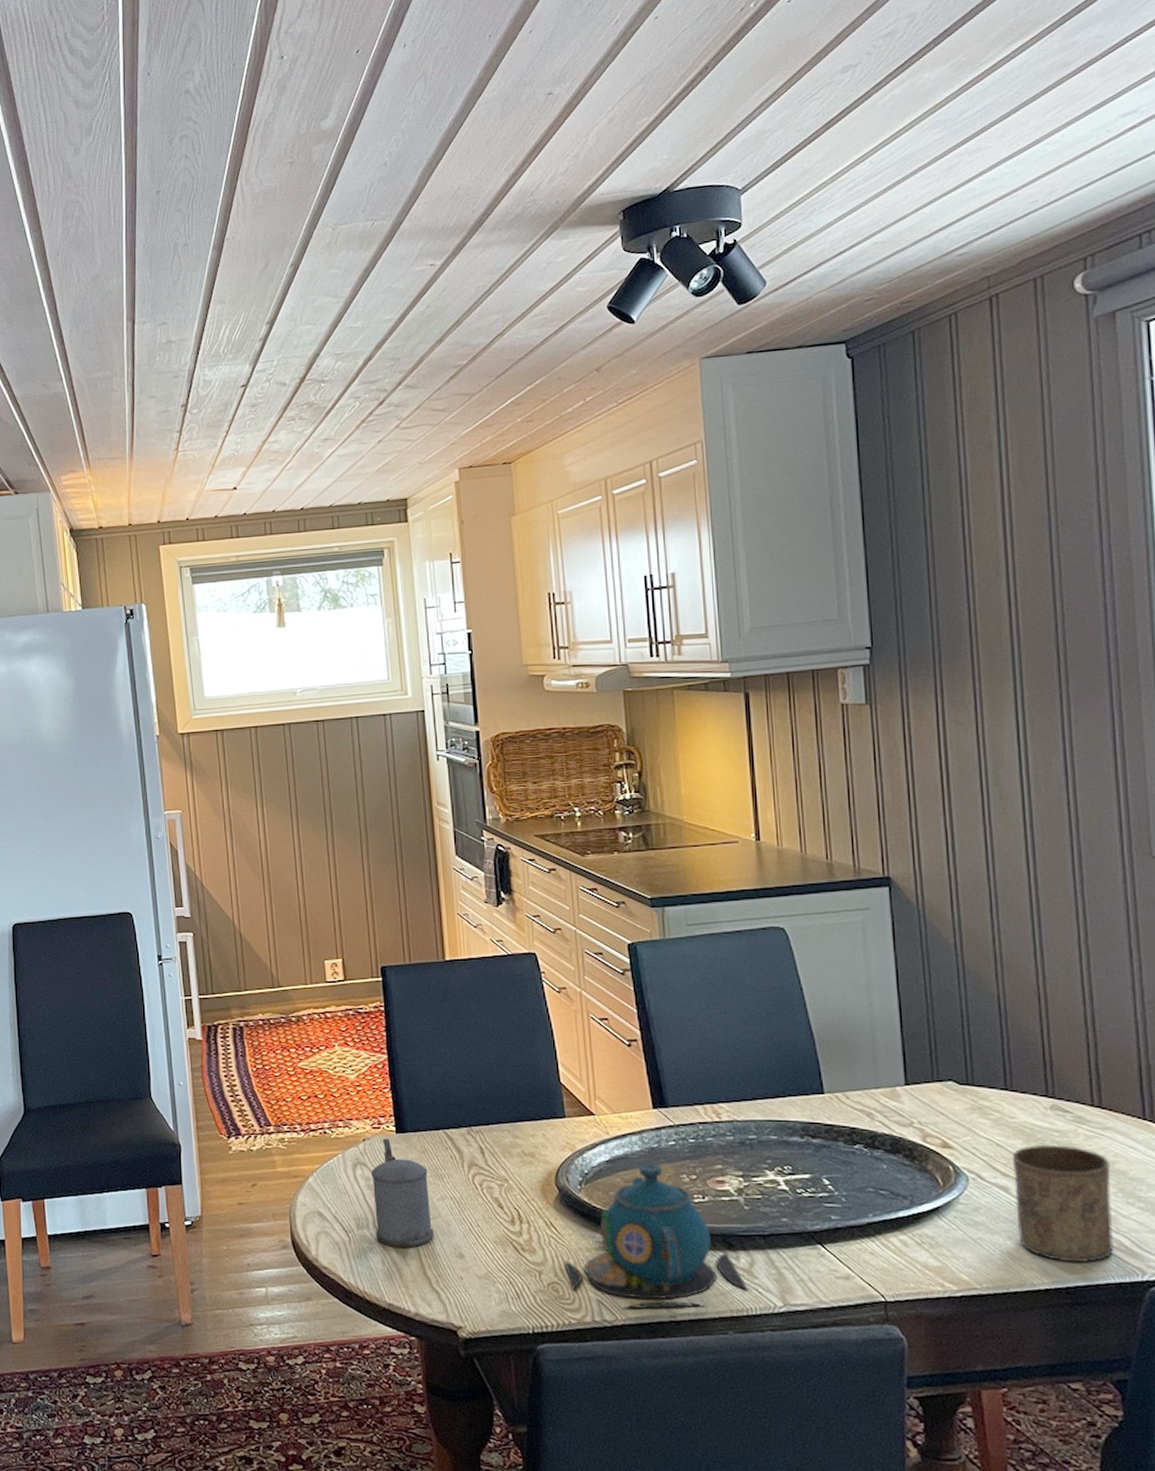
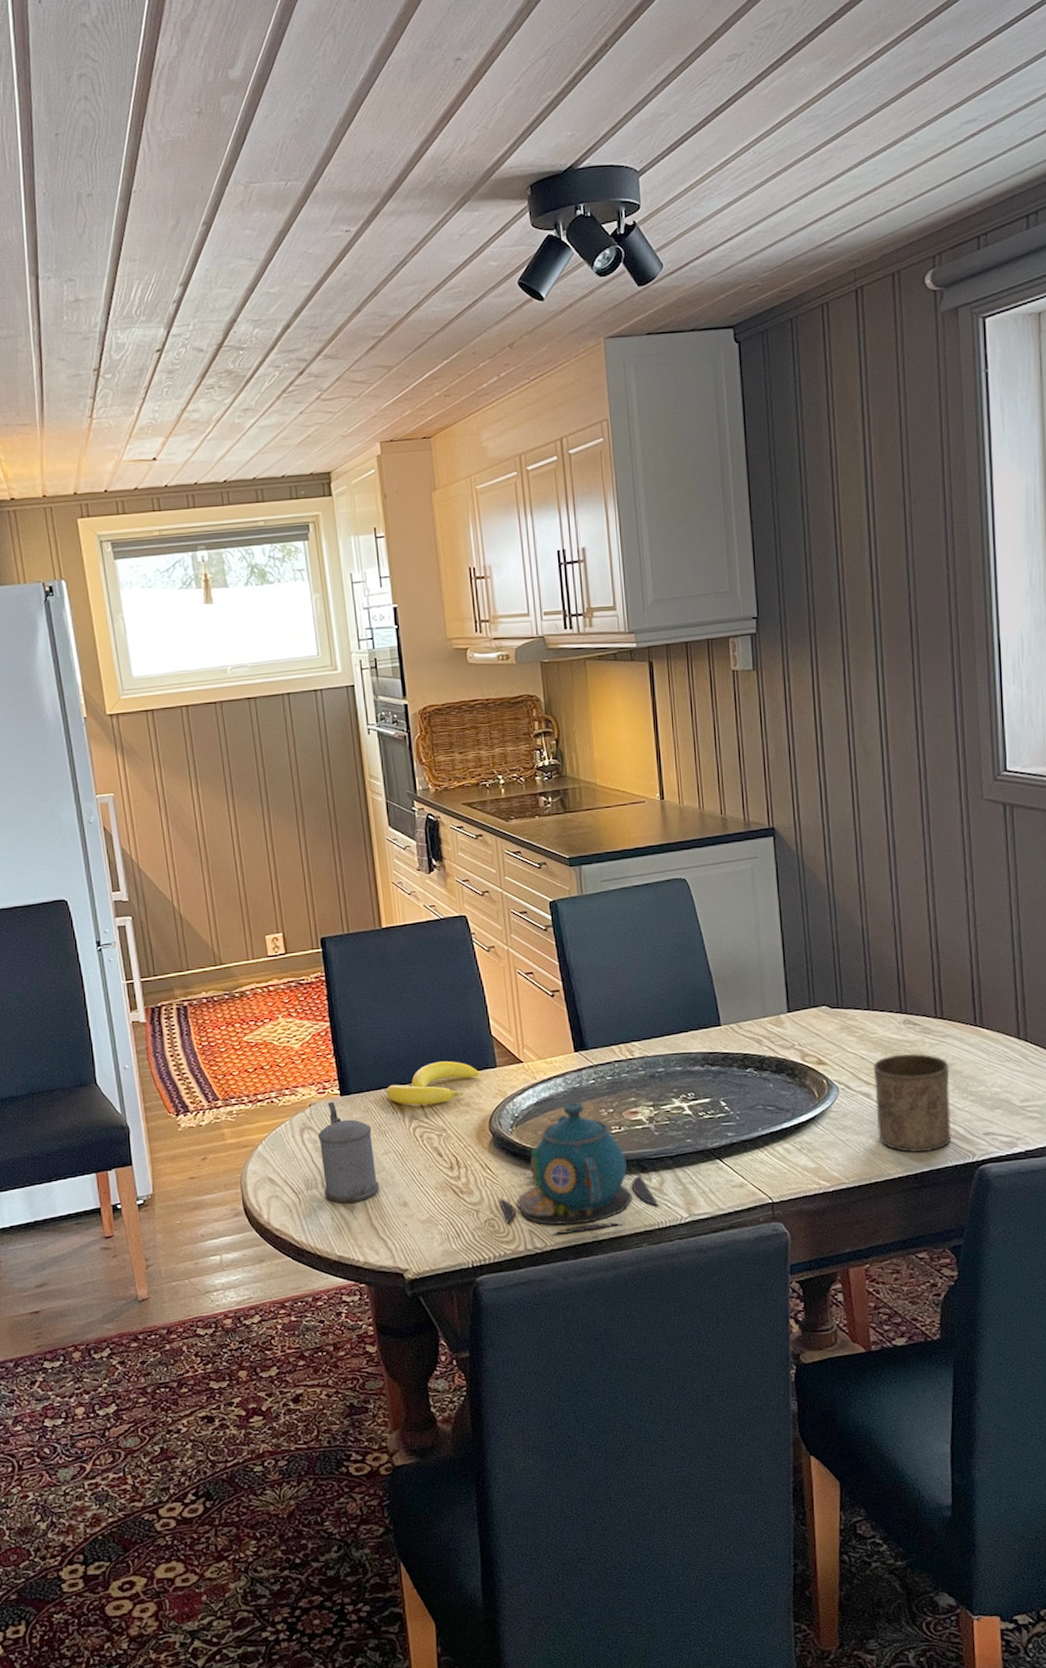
banana: none [444,1105,547,1152] -> present [386,1061,480,1105]

